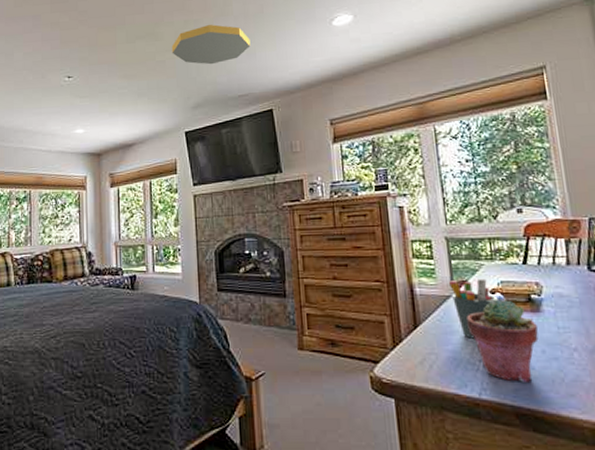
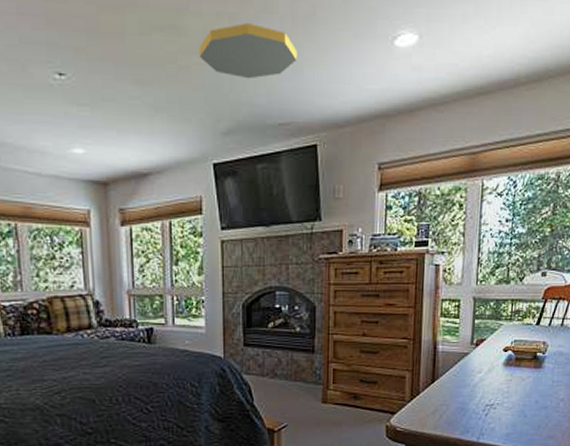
pen holder: present [449,278,498,339] -> none [469,337,509,392]
potted succulent: present [467,298,539,382] -> none [478,356,537,428]

